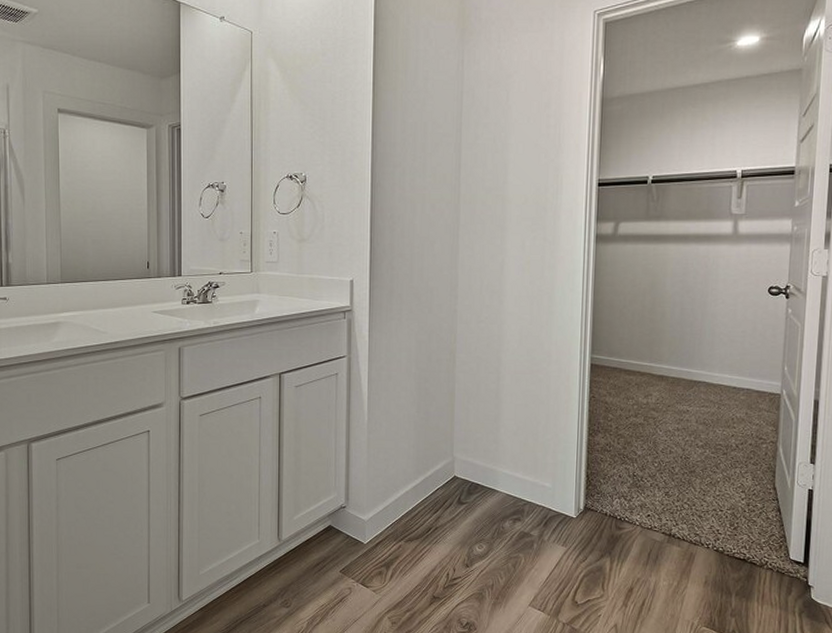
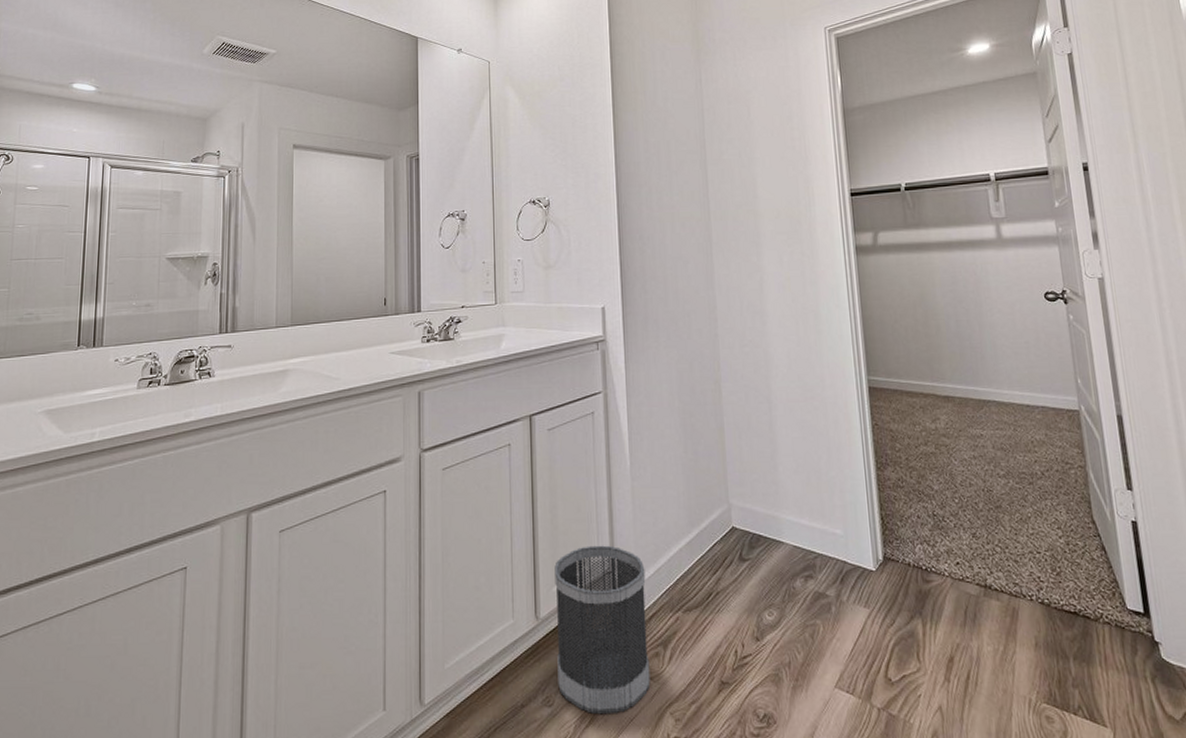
wastebasket: none [295,485,375,616] -> present [554,545,651,715]

